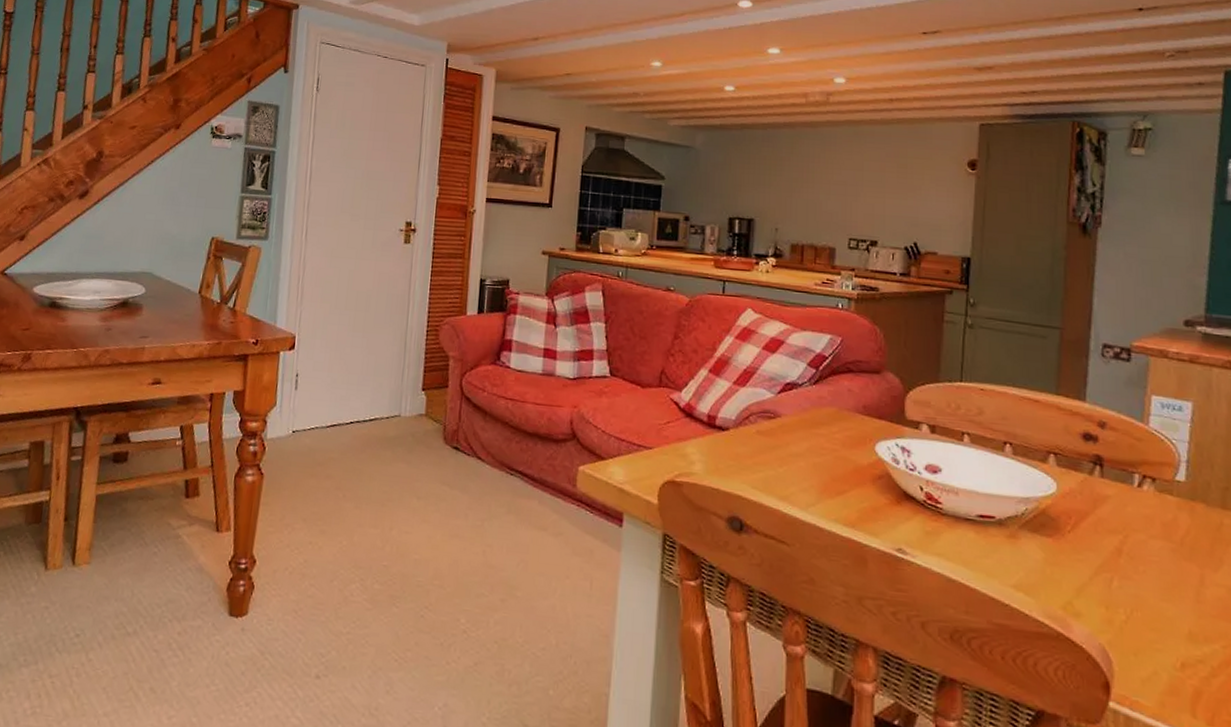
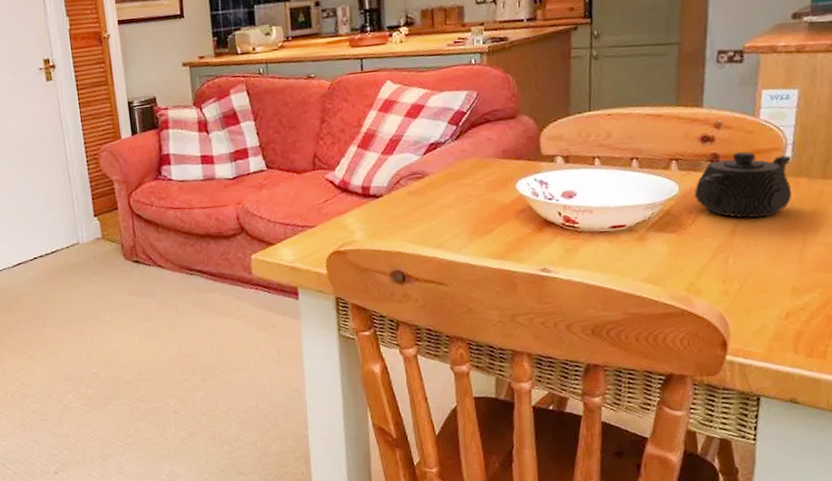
teapot: none [1075,459,1187,541] -> present [695,152,792,218]

